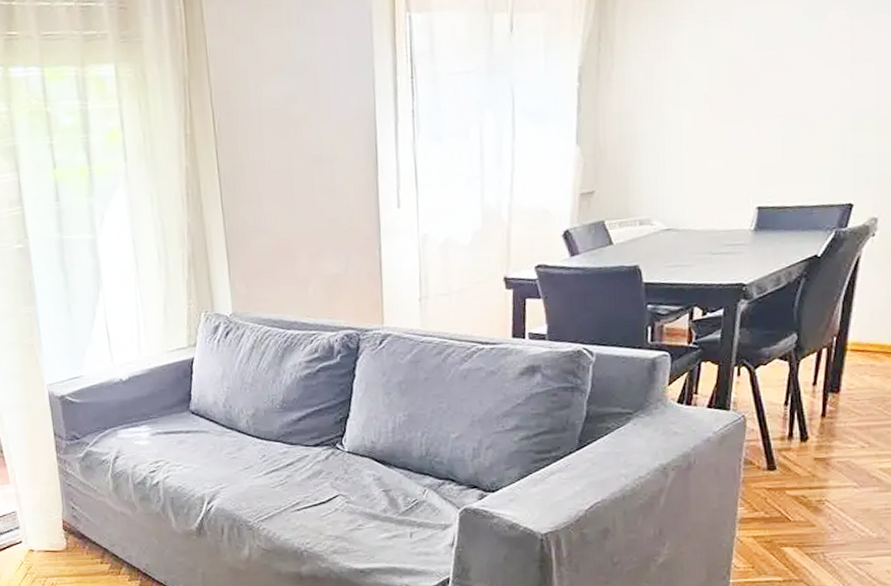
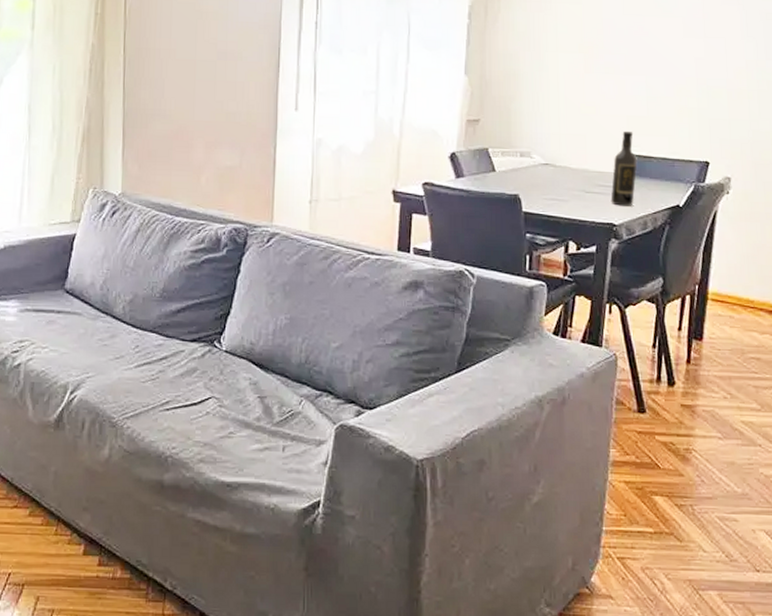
wine bottle: none [740,181,770,264] -> present [610,130,637,206]

